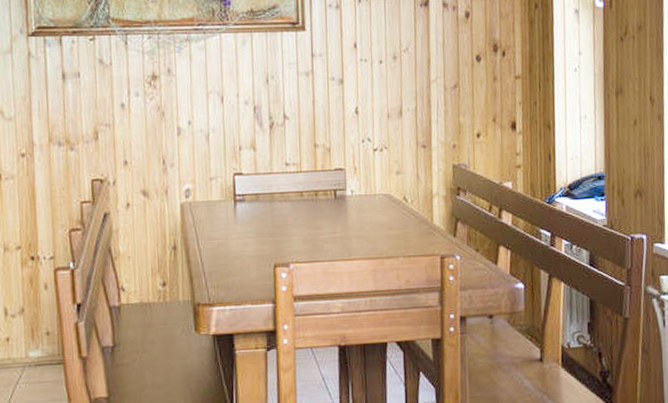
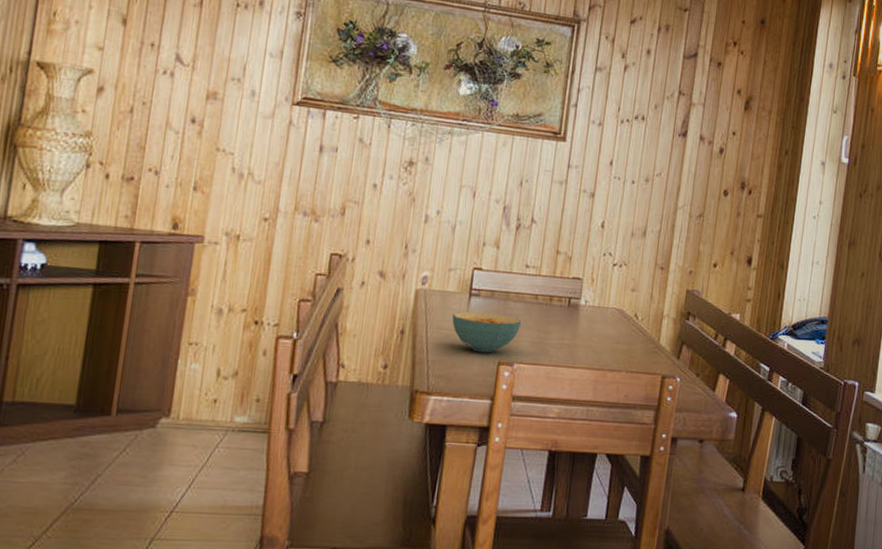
cereal bowl: none [221,216,290,258] -> present [452,311,521,353]

